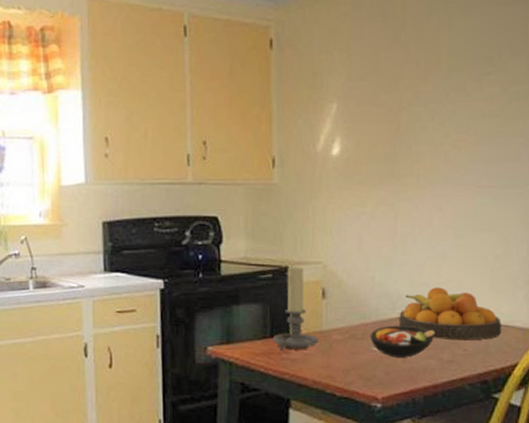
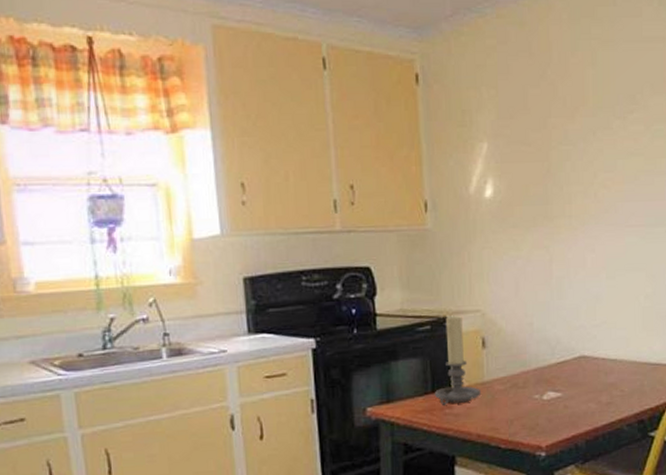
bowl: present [370,325,436,358] -> none [531,370,594,404]
fruit bowl: present [399,287,501,341] -> none [558,329,654,382]

